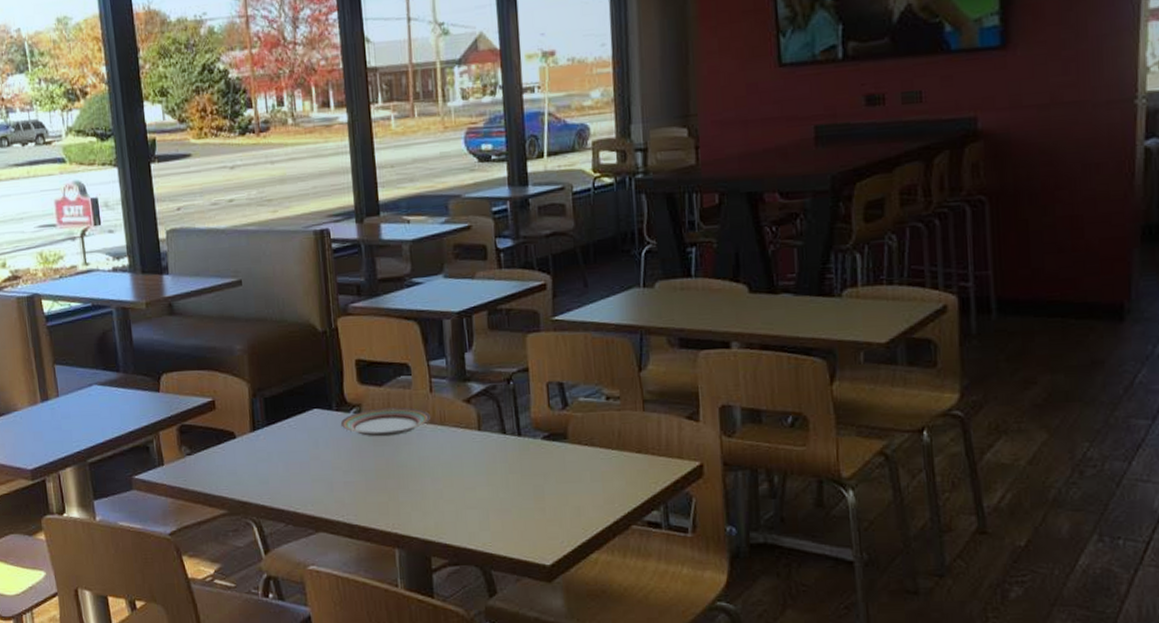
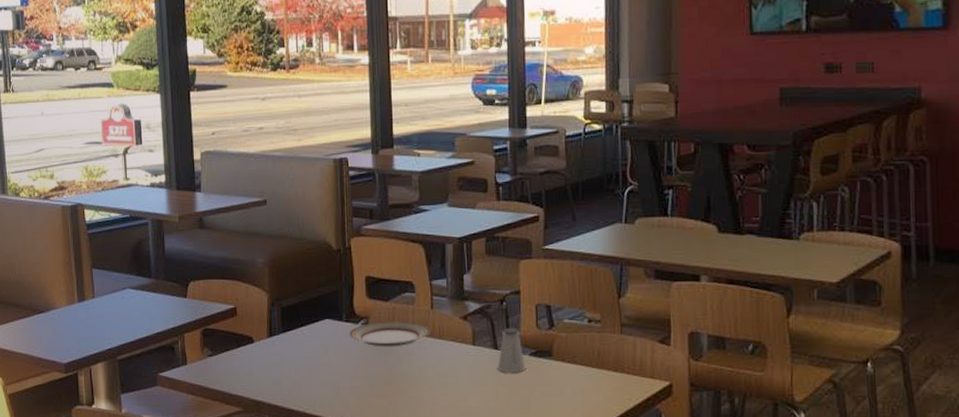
saltshaker: none [506,409,539,459] -> present [497,327,526,372]

